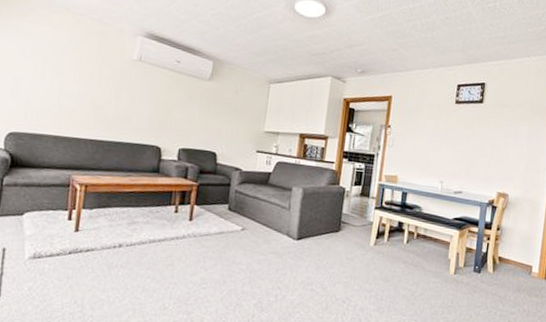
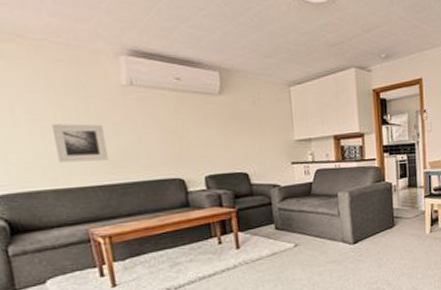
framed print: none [66,82,109,119] -> present [51,123,110,163]

